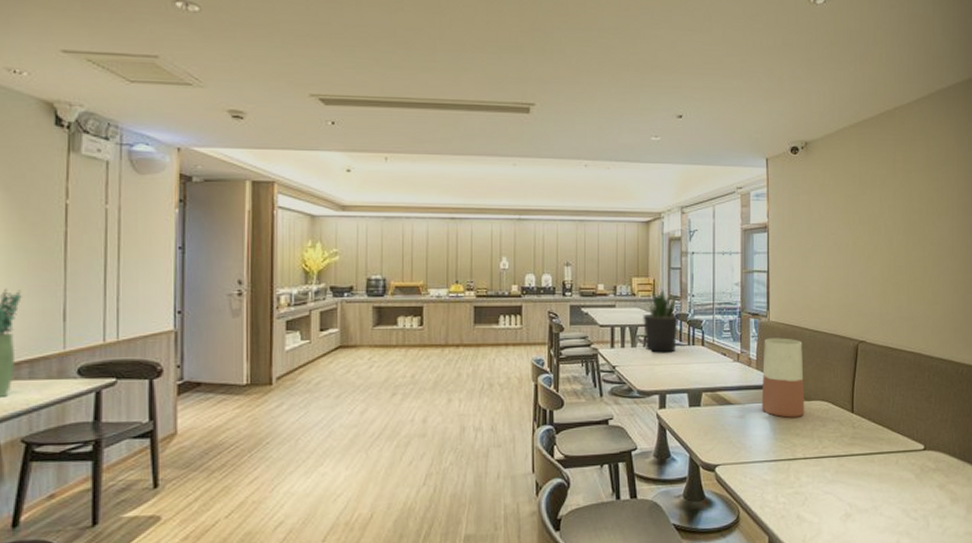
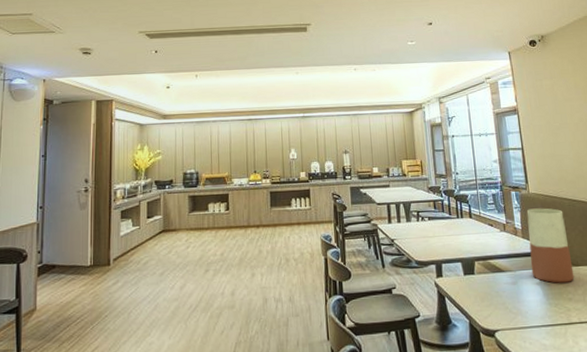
planter: present [642,286,679,353] -> none [413,167,447,226]

